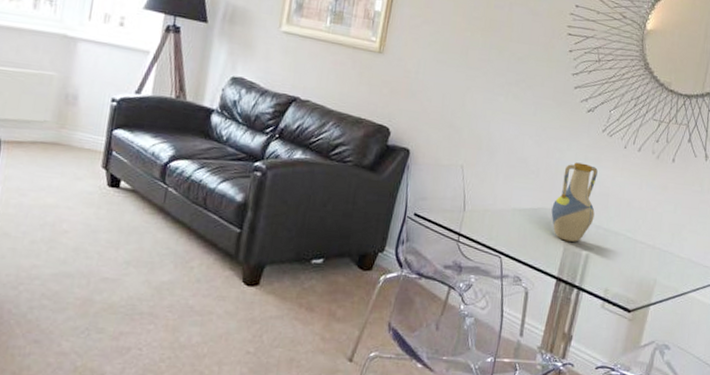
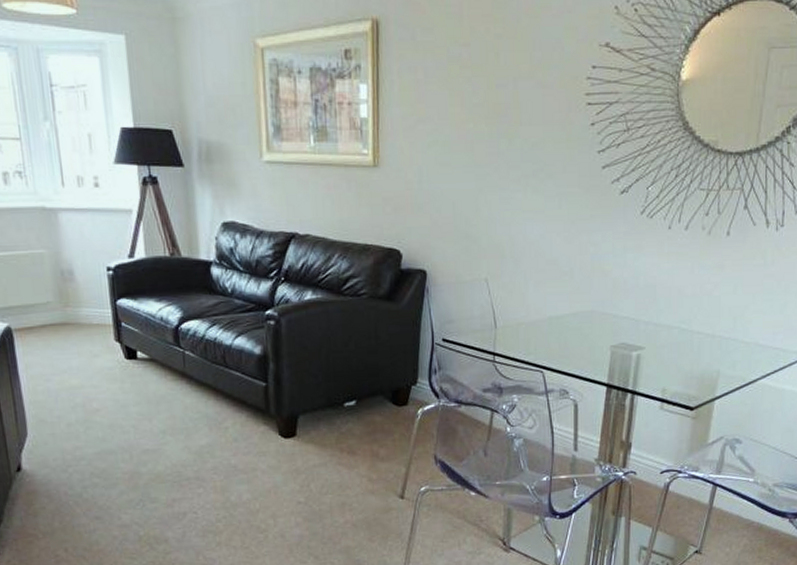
vase: present [551,162,598,242] -> none [592,254,642,344]

